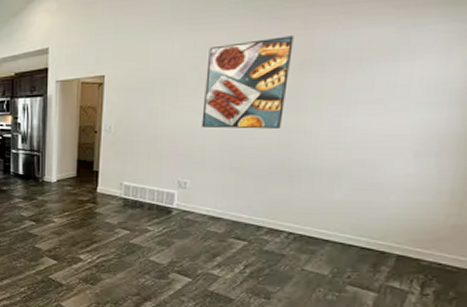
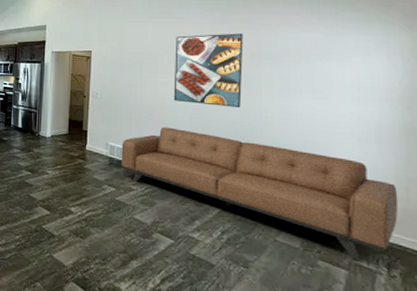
sofa: none [137,159,450,282] -> present [121,127,399,260]

